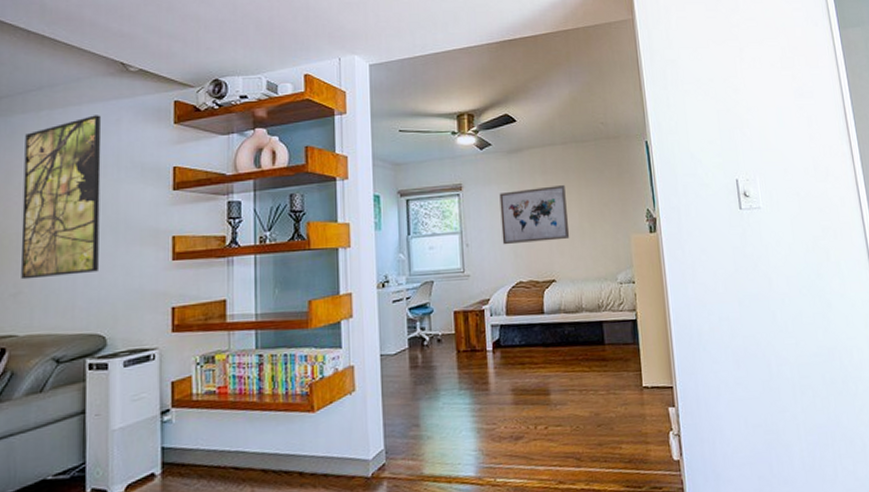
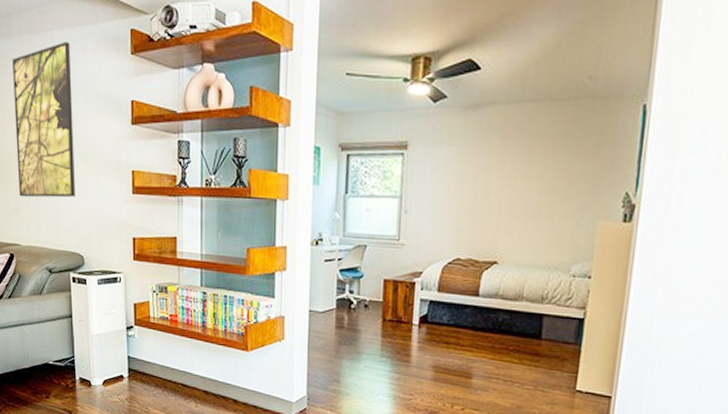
wall art: present [499,185,570,245] -> none [444,153,527,218]

